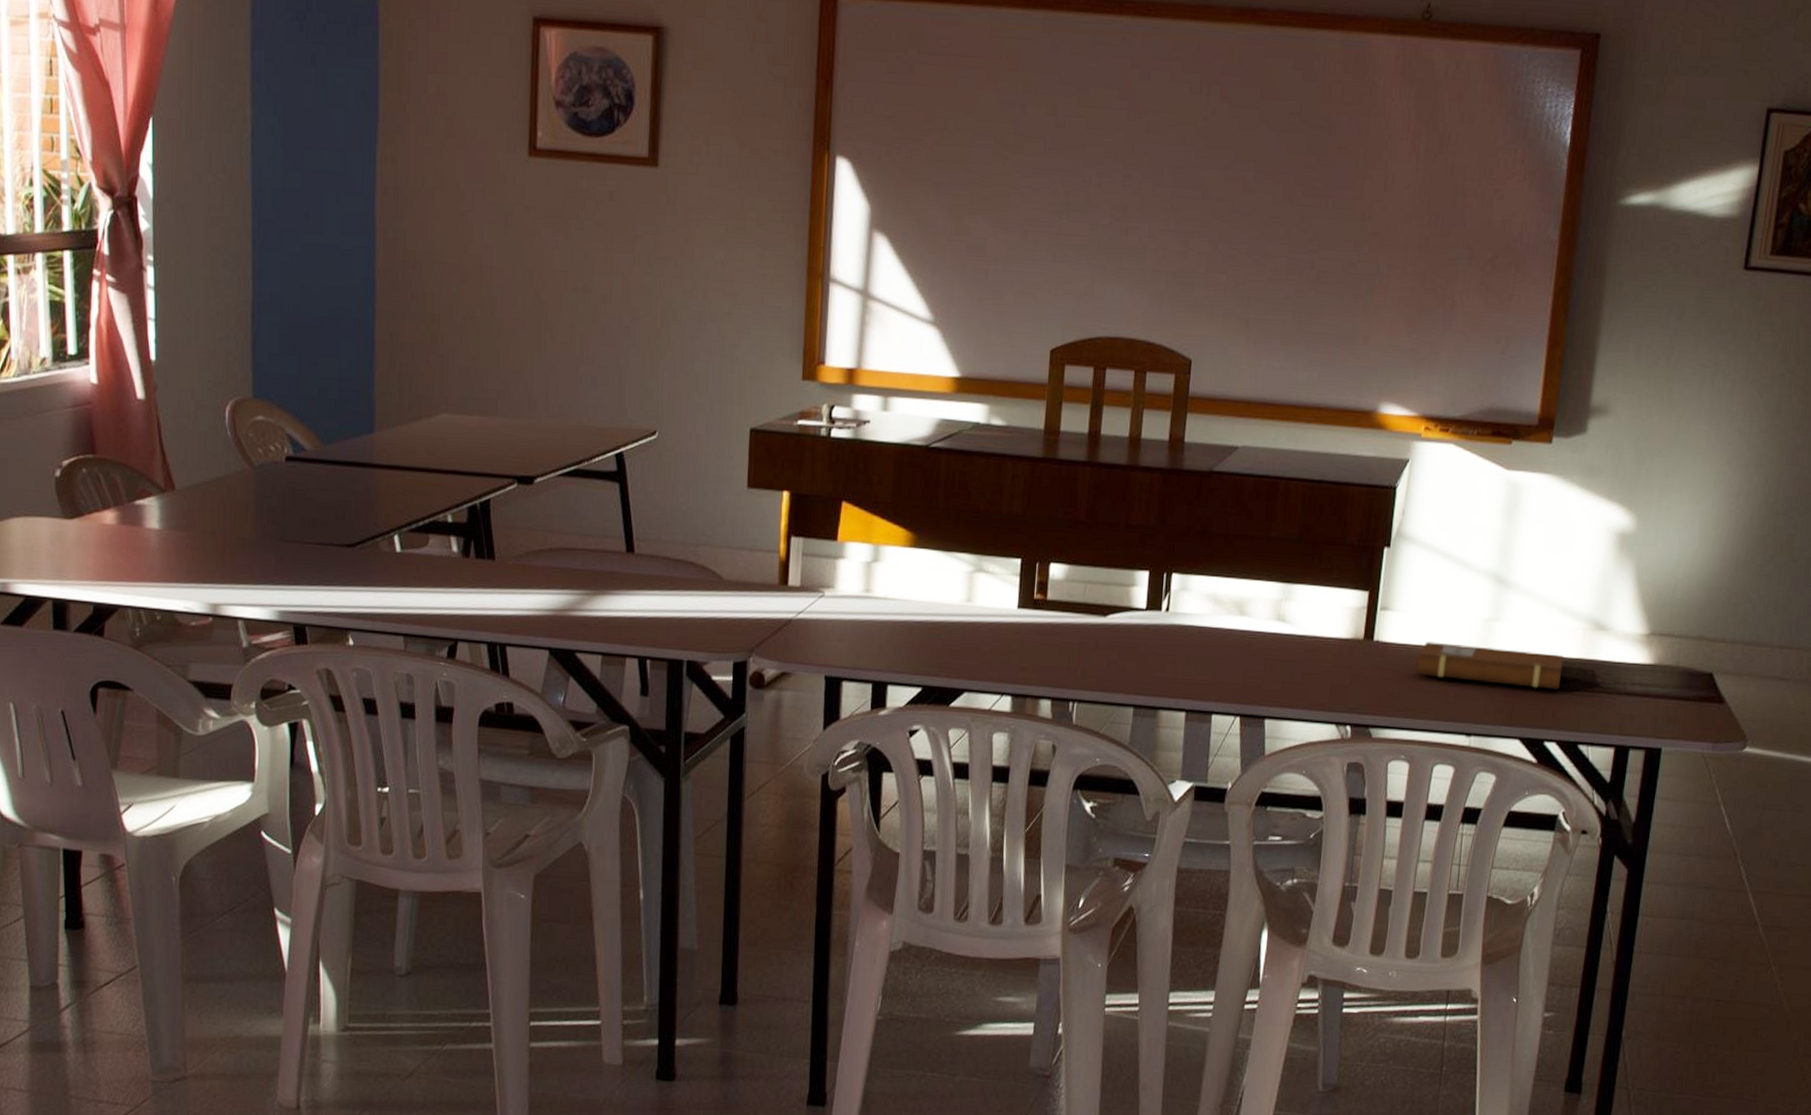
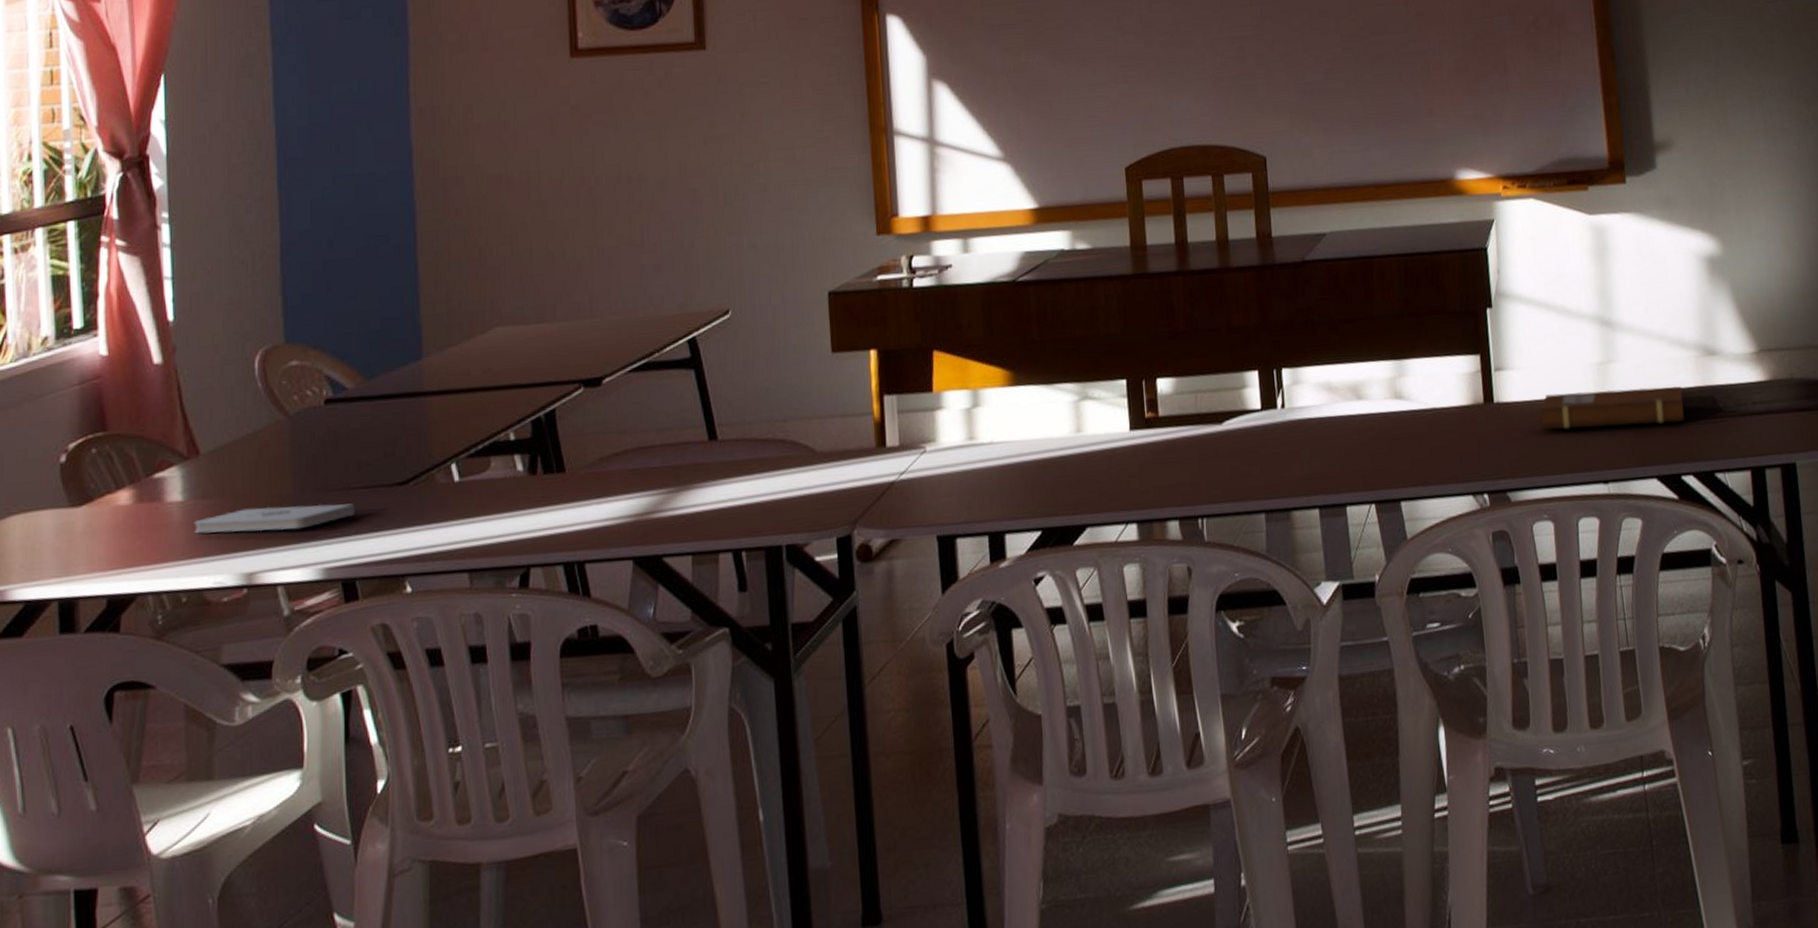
notepad: none [168,545,308,572] -> present [194,503,355,534]

